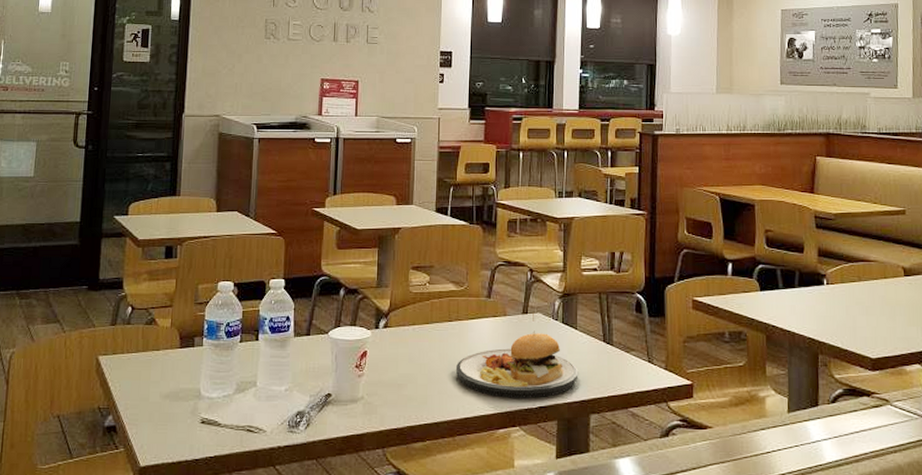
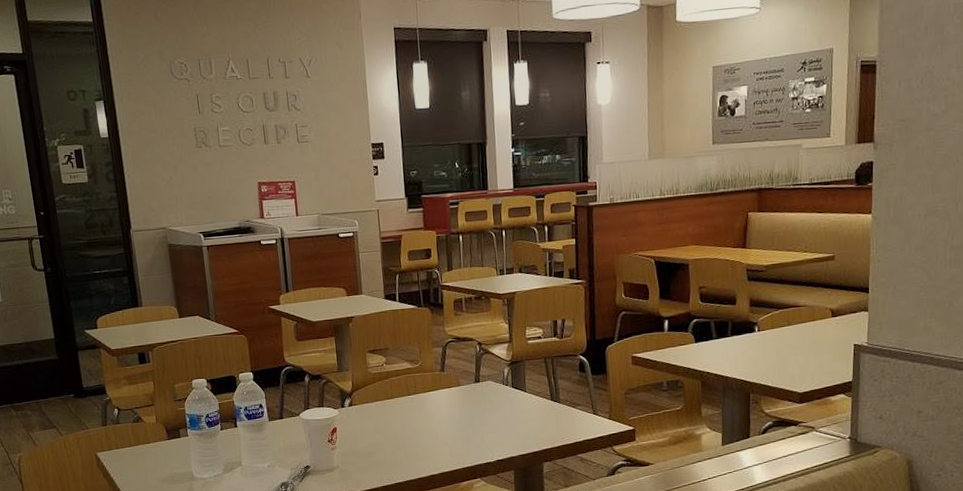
plate: present [456,312,579,398] -> none [419,381,530,456]

